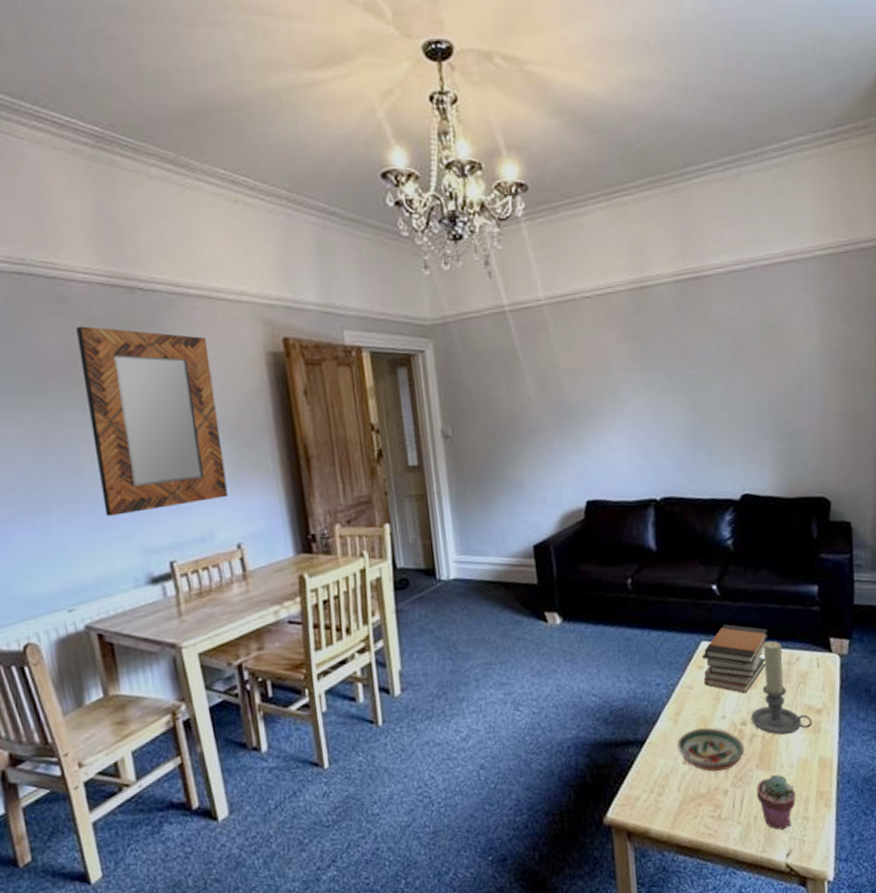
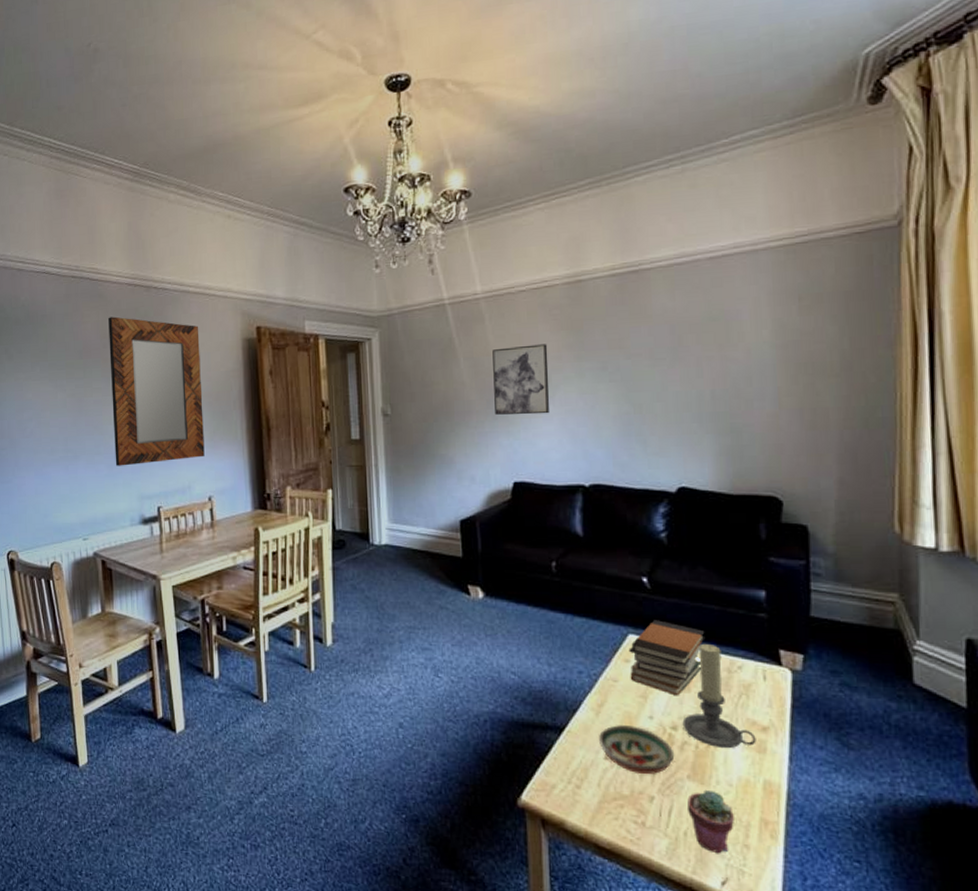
wall art: none [558,354,619,431] -> present [492,344,550,415]

